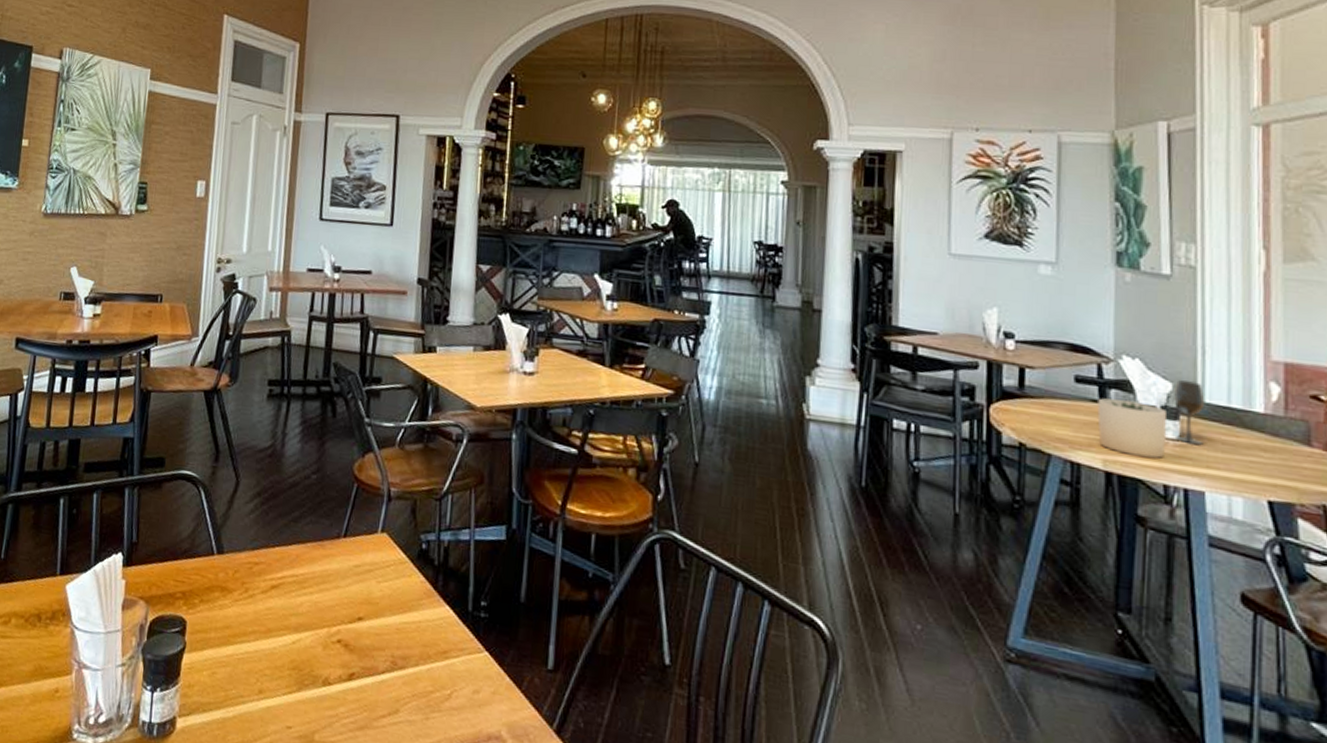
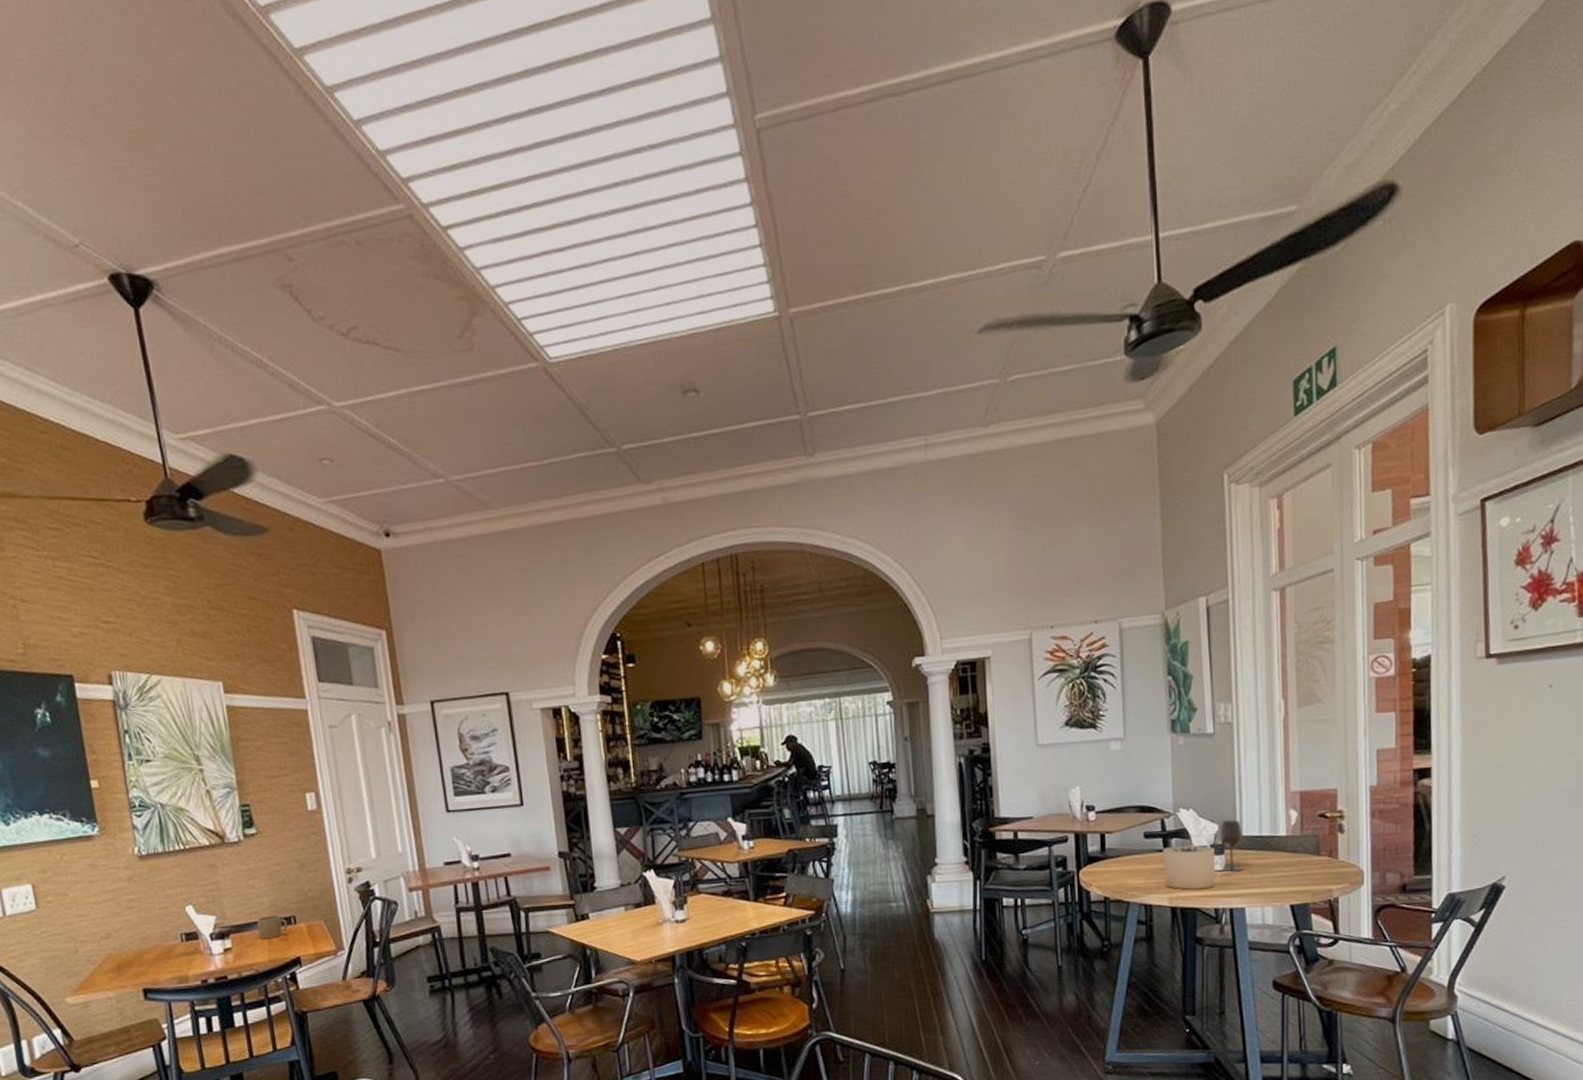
mug: none [126,290,154,314] -> present [257,915,288,941]

